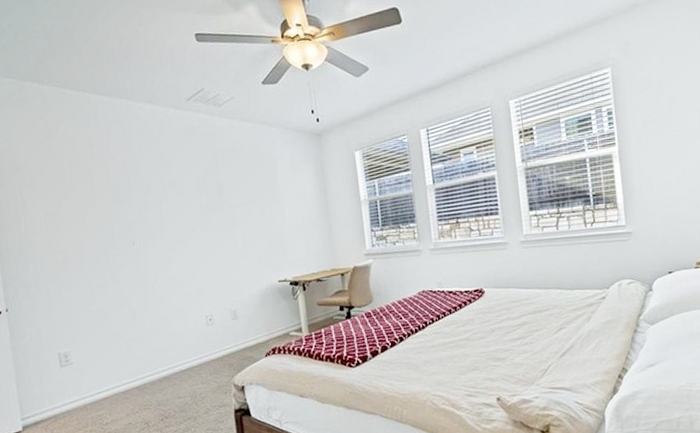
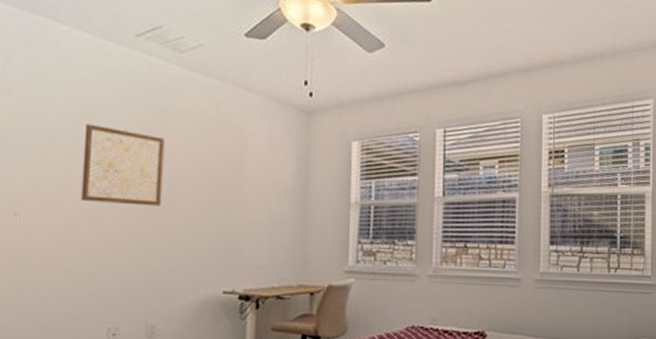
wall art: none [165,171,226,228] -> present [80,123,165,206]

